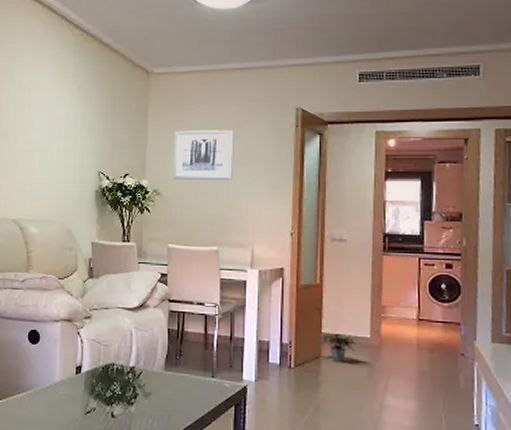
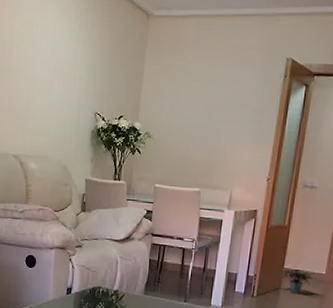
wall art: present [173,130,234,180] -> none [164,75,226,126]

